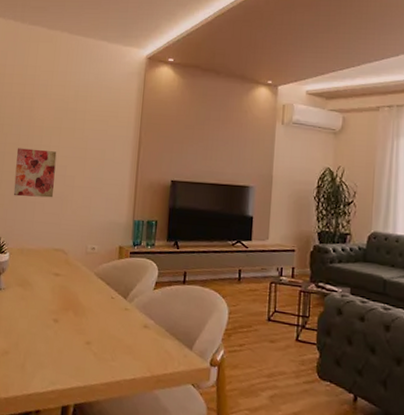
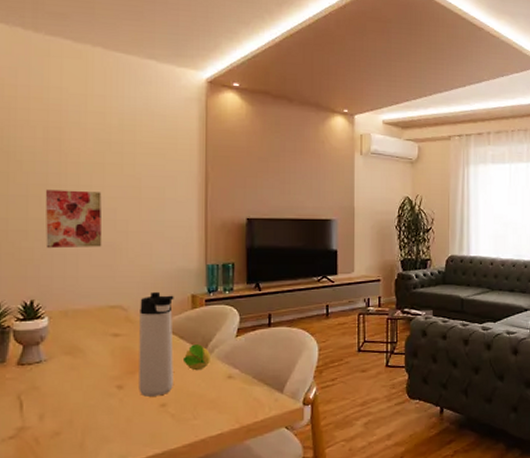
thermos bottle: none [70,240,105,334] -> present [139,292,174,397]
fruit: none [107,291,131,317] -> present [182,344,210,371]

